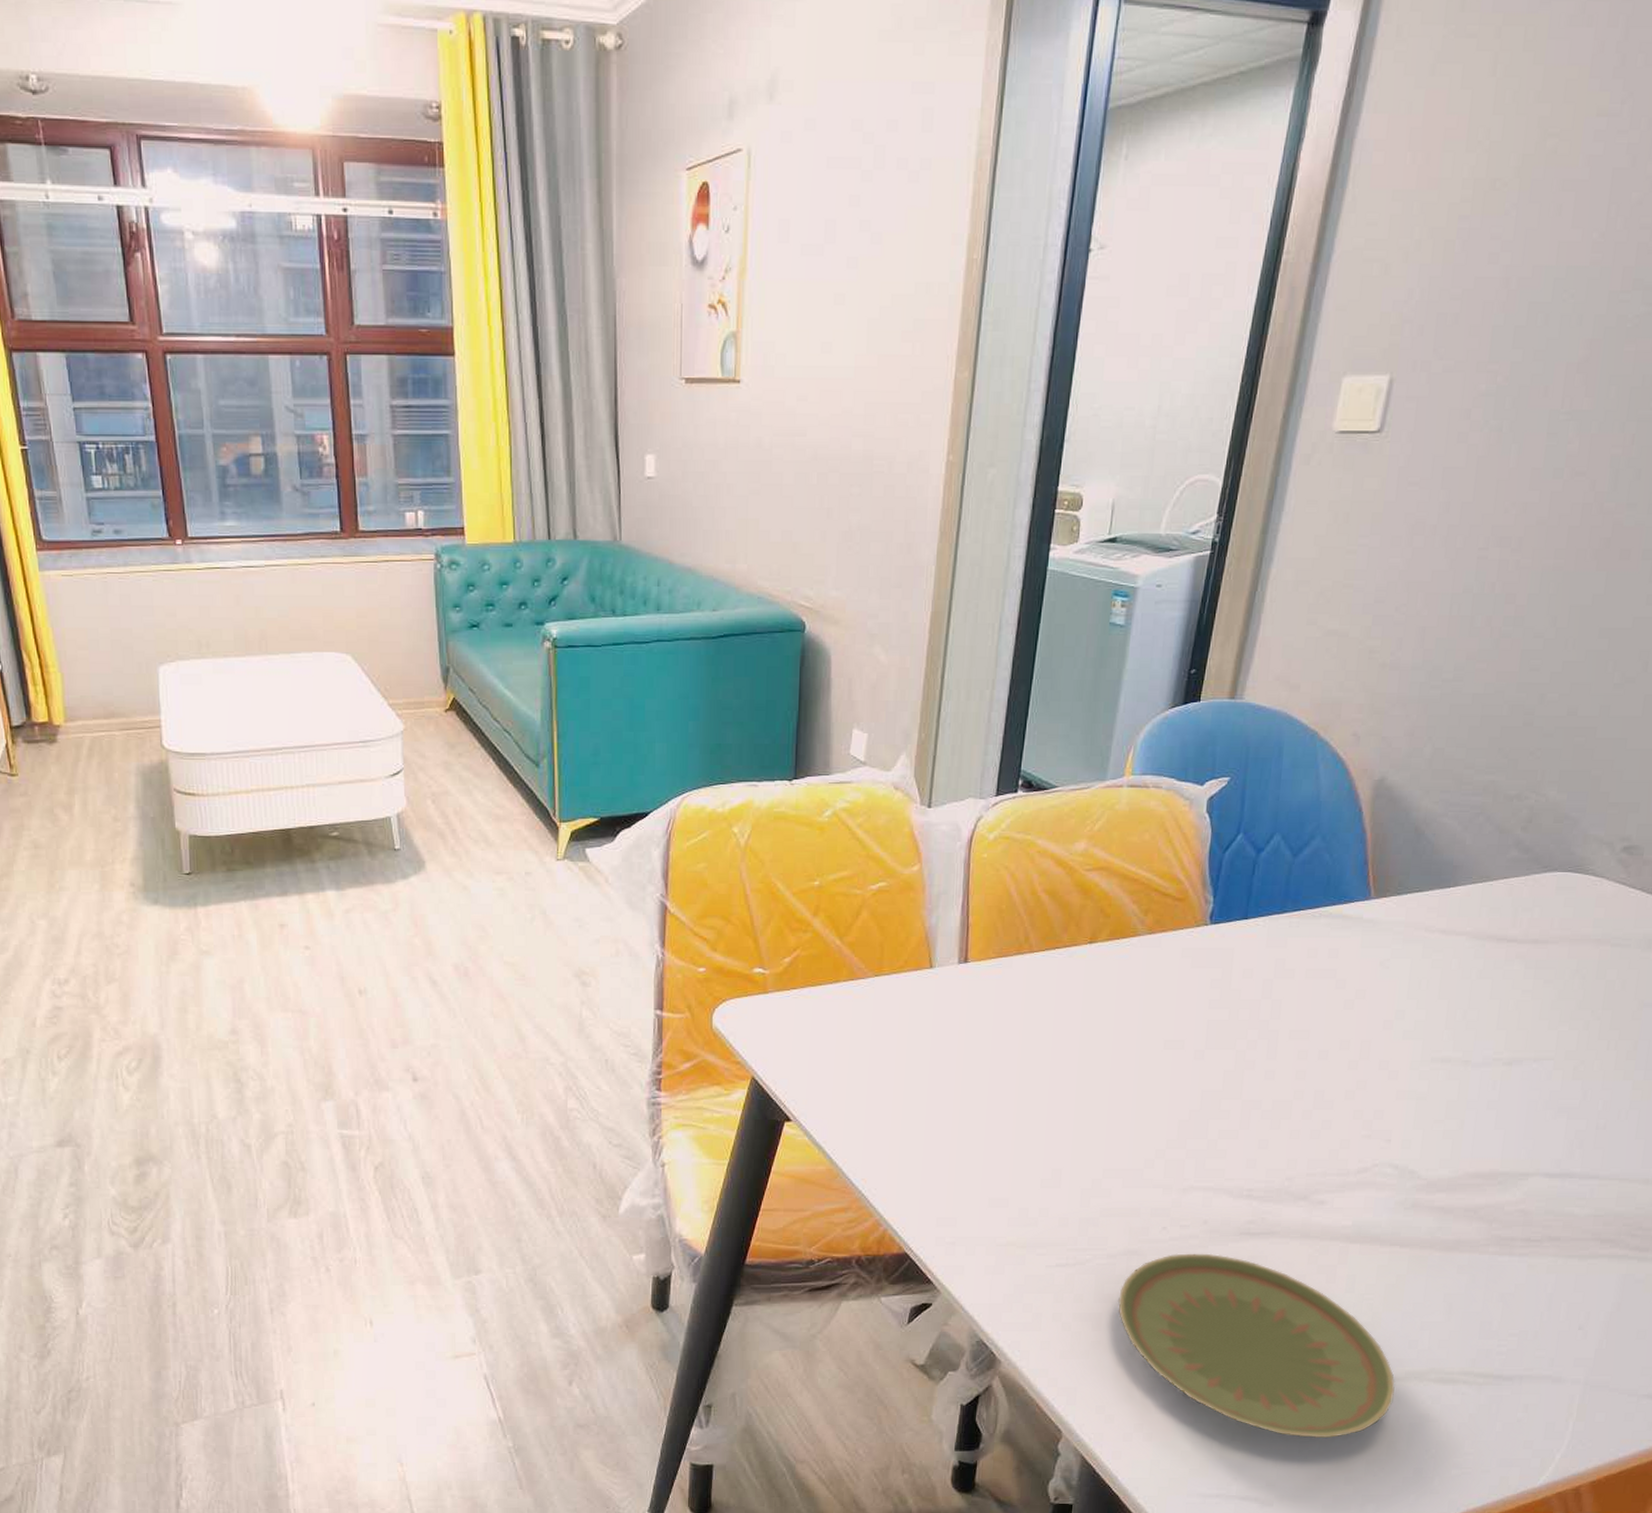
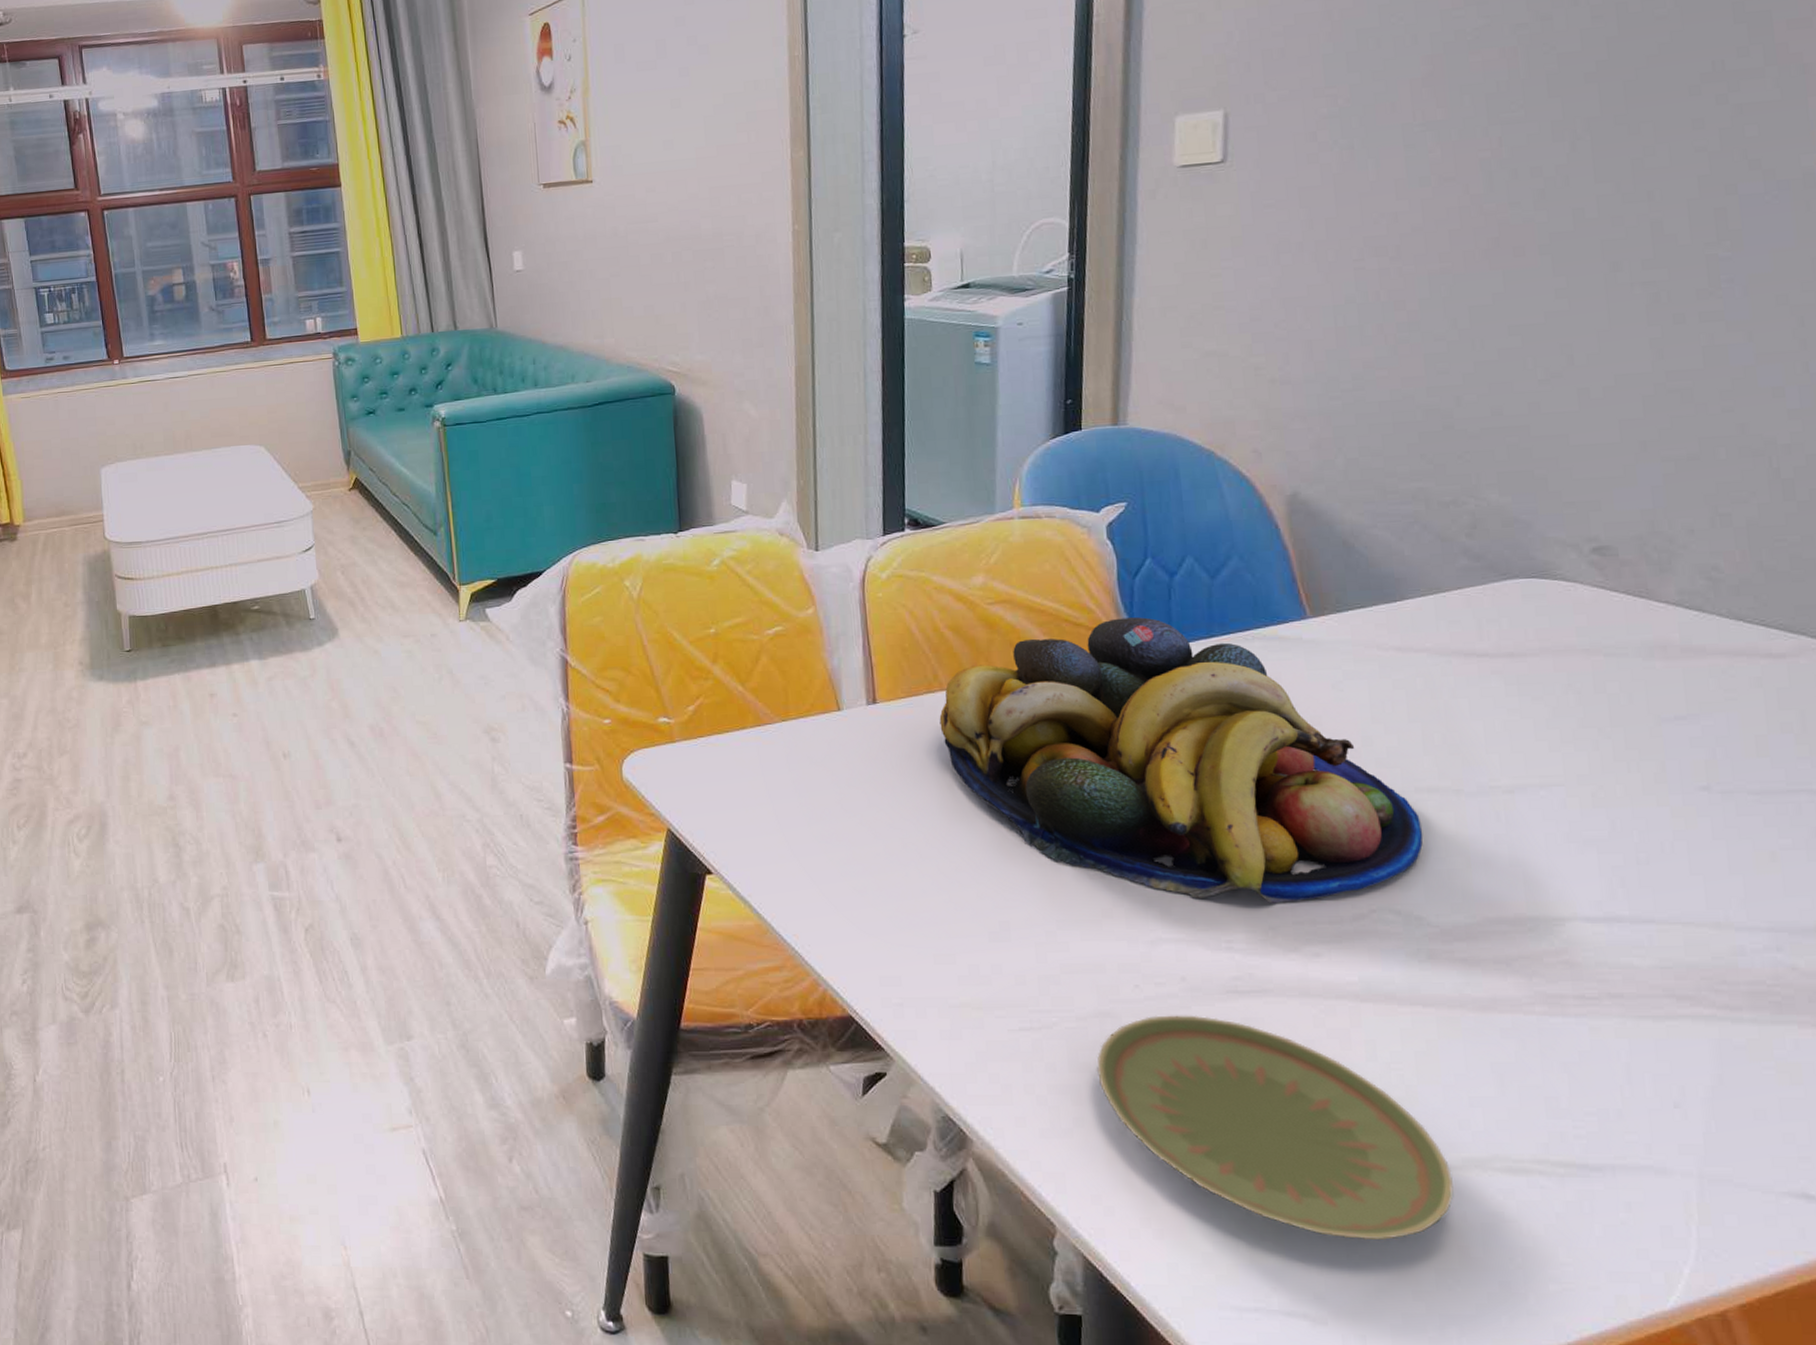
fruit bowl: none [1024,890,1431,1158] -> present [939,617,1423,904]

